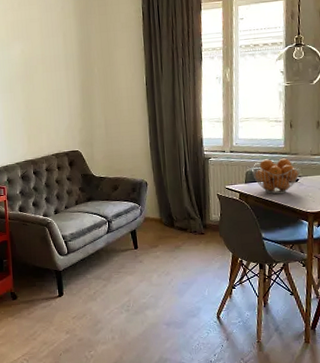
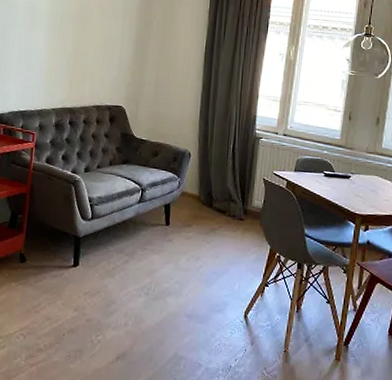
fruit basket: present [252,158,300,194] -> none [303,149,354,189]

